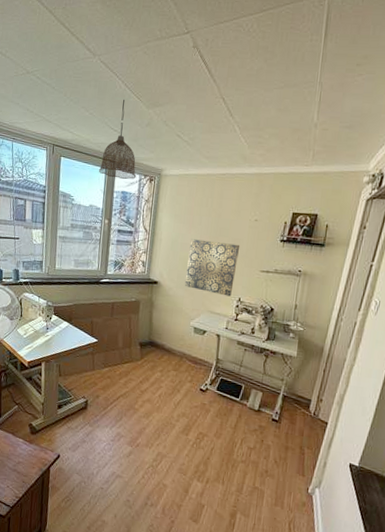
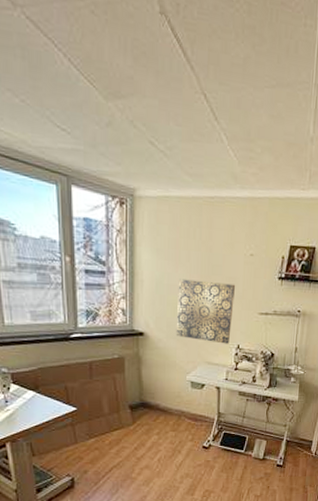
pendant lamp: present [98,99,137,180] -> none [46,82,101,202]

